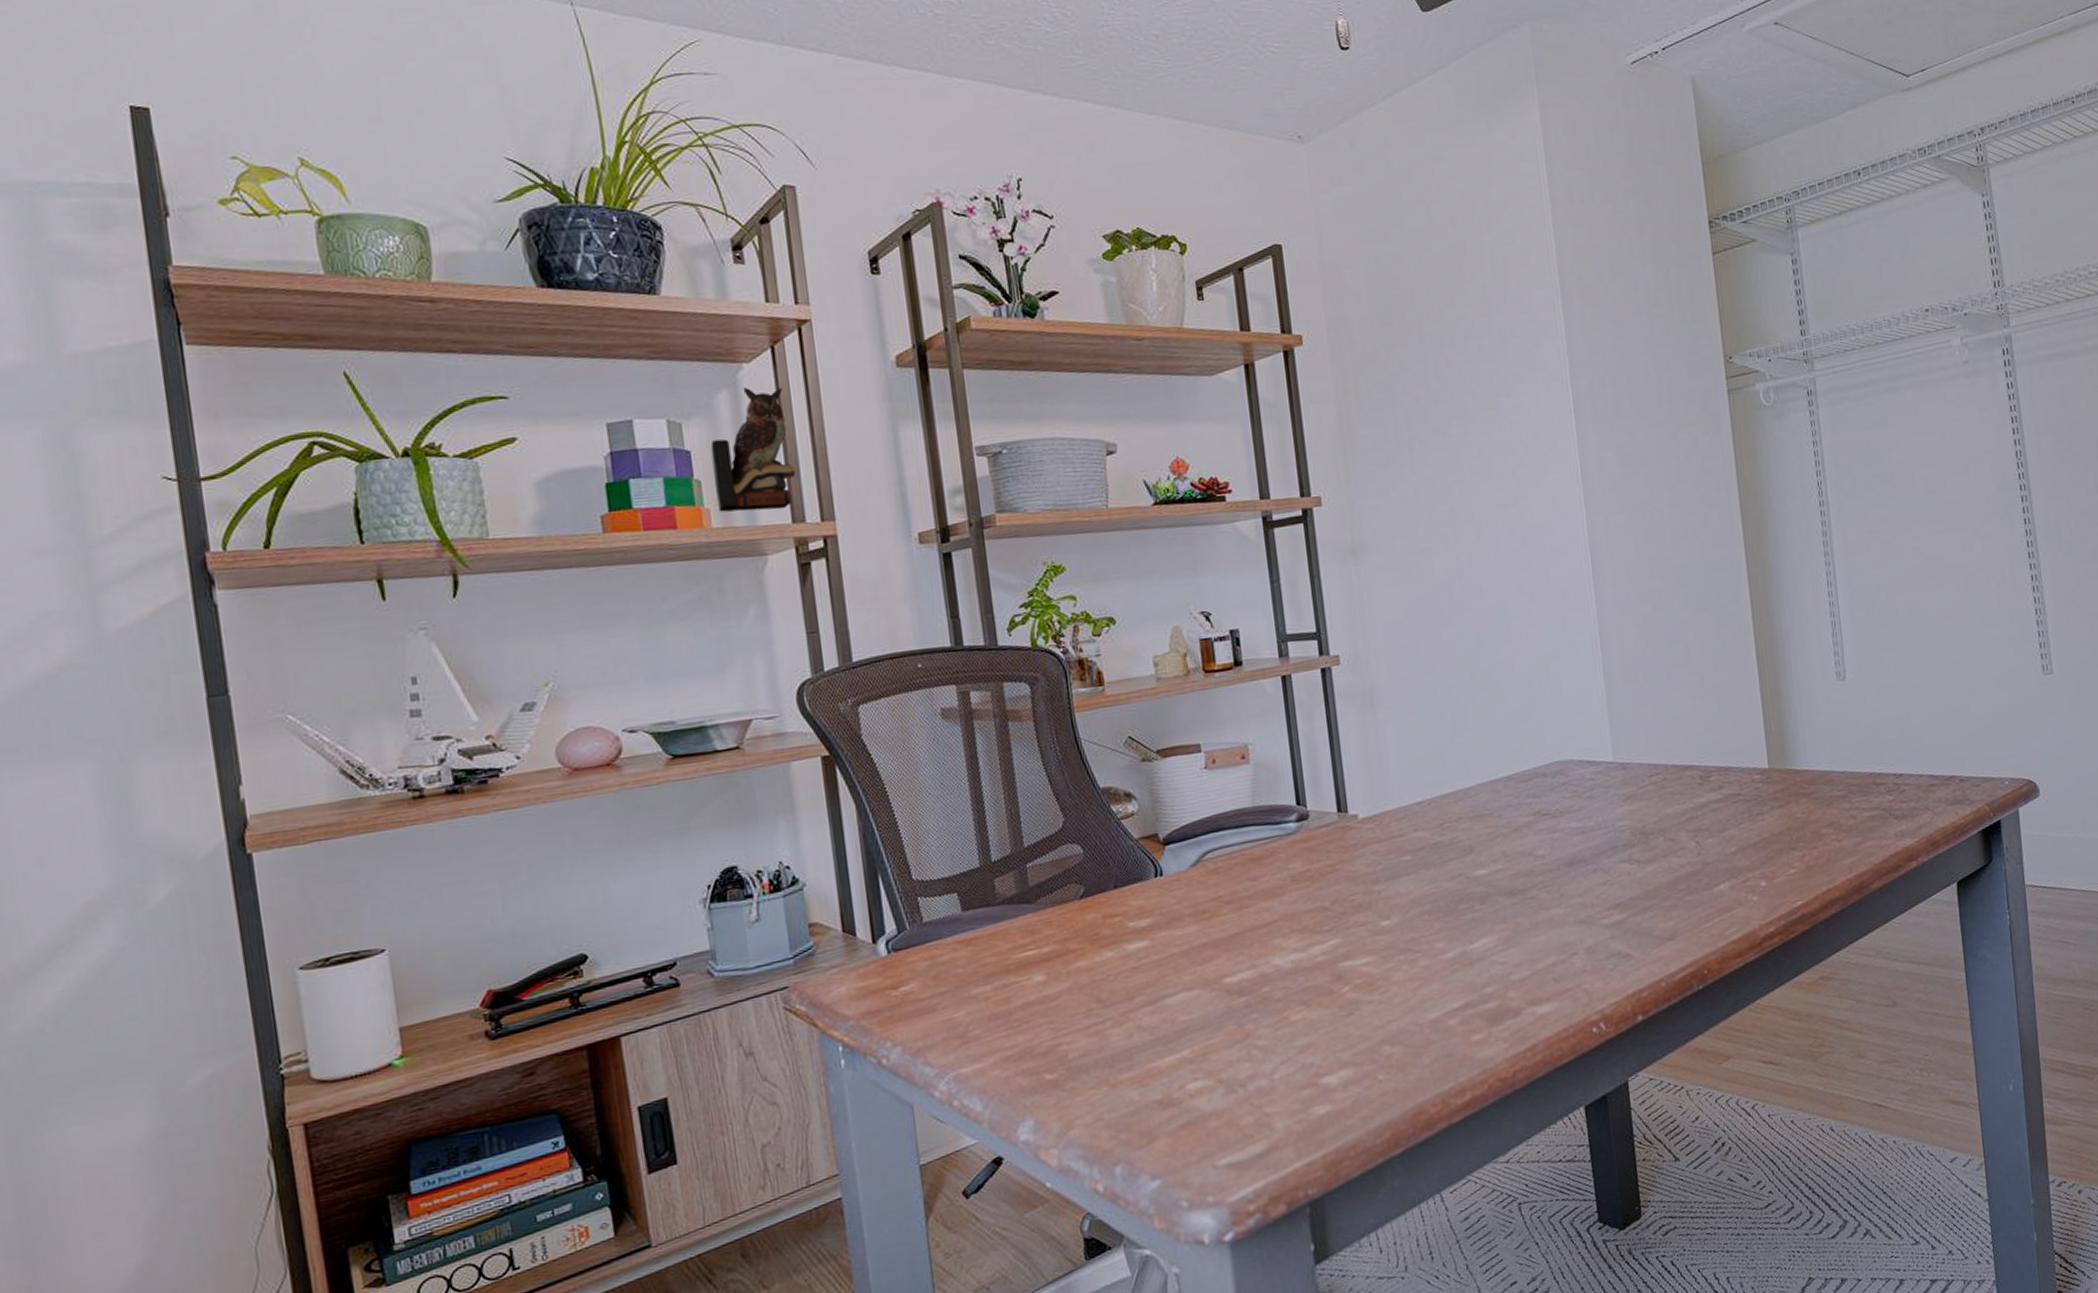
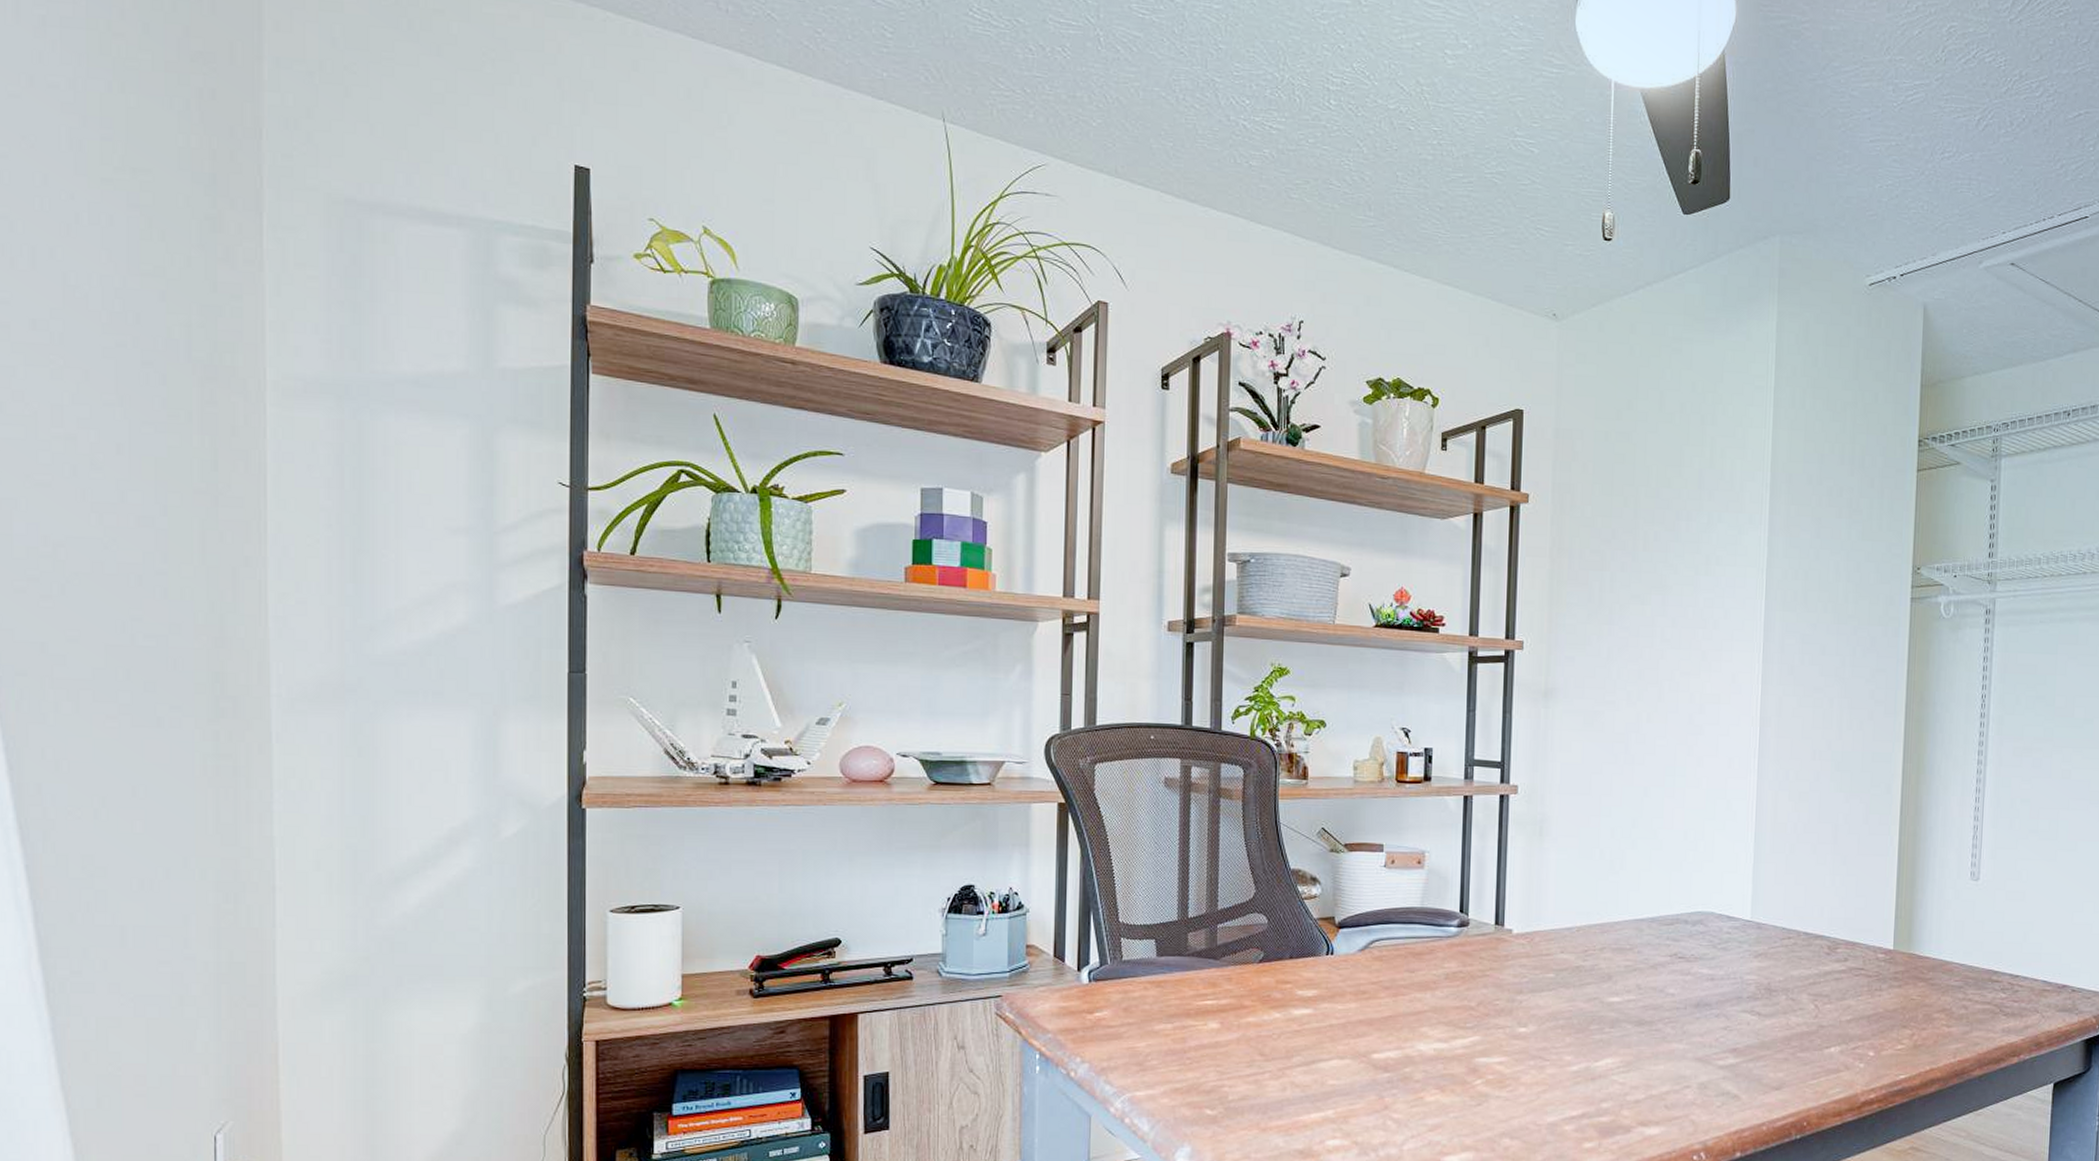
bookend: present [710,388,796,512] -> none [1003,474,1072,584]

